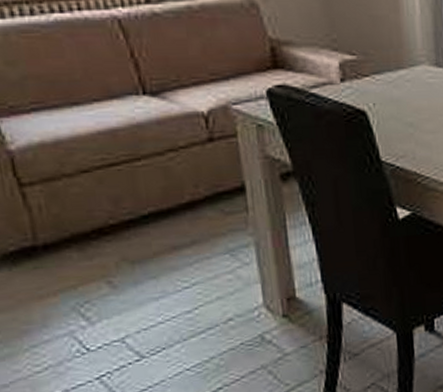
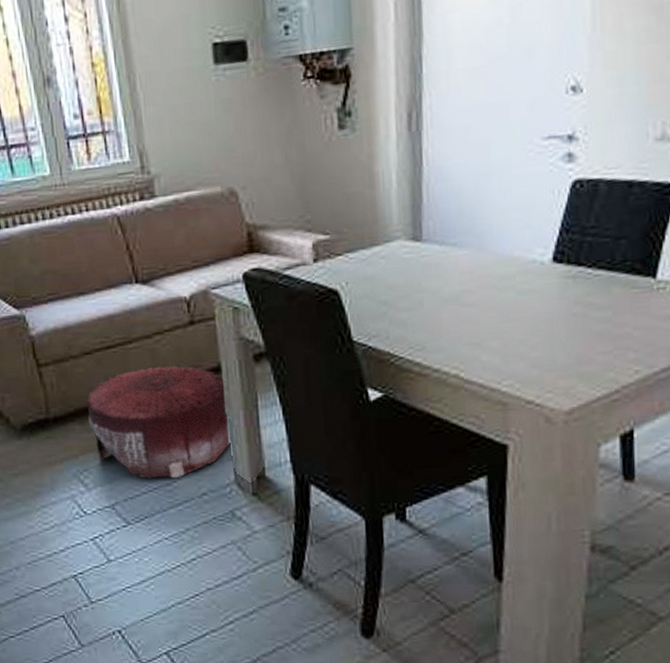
pouf: none [84,185,259,308] -> present [85,366,232,479]

